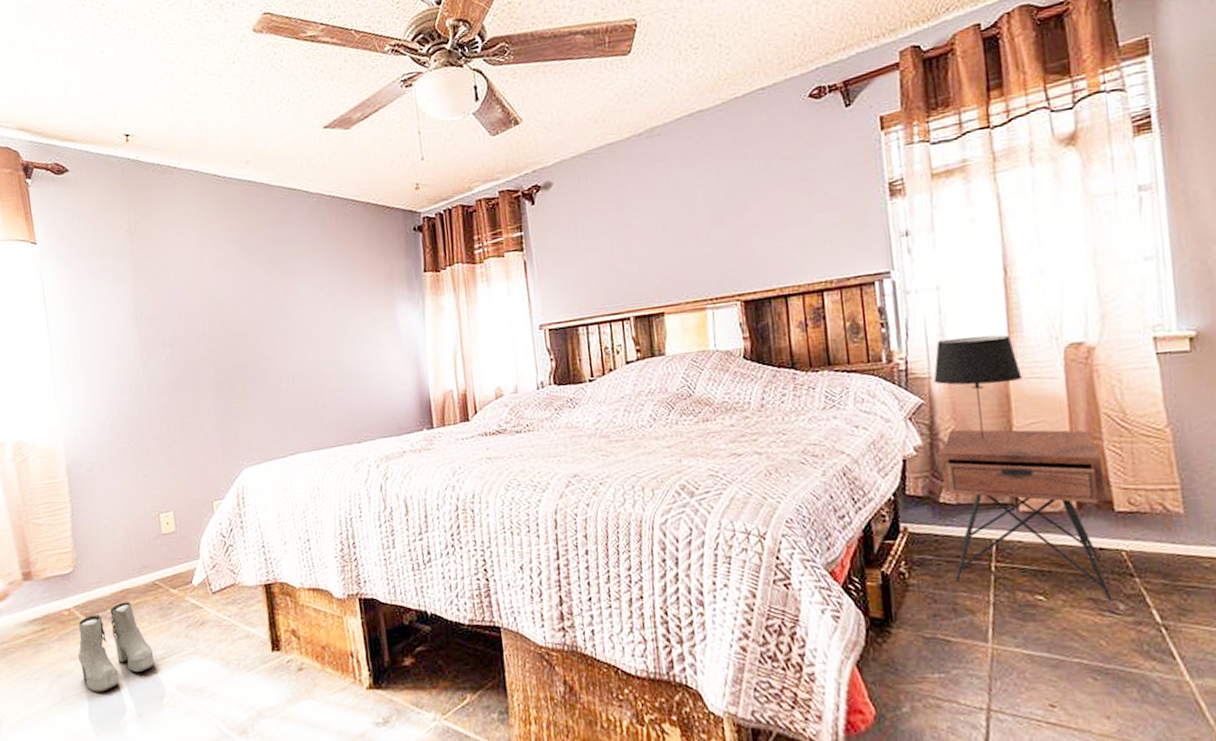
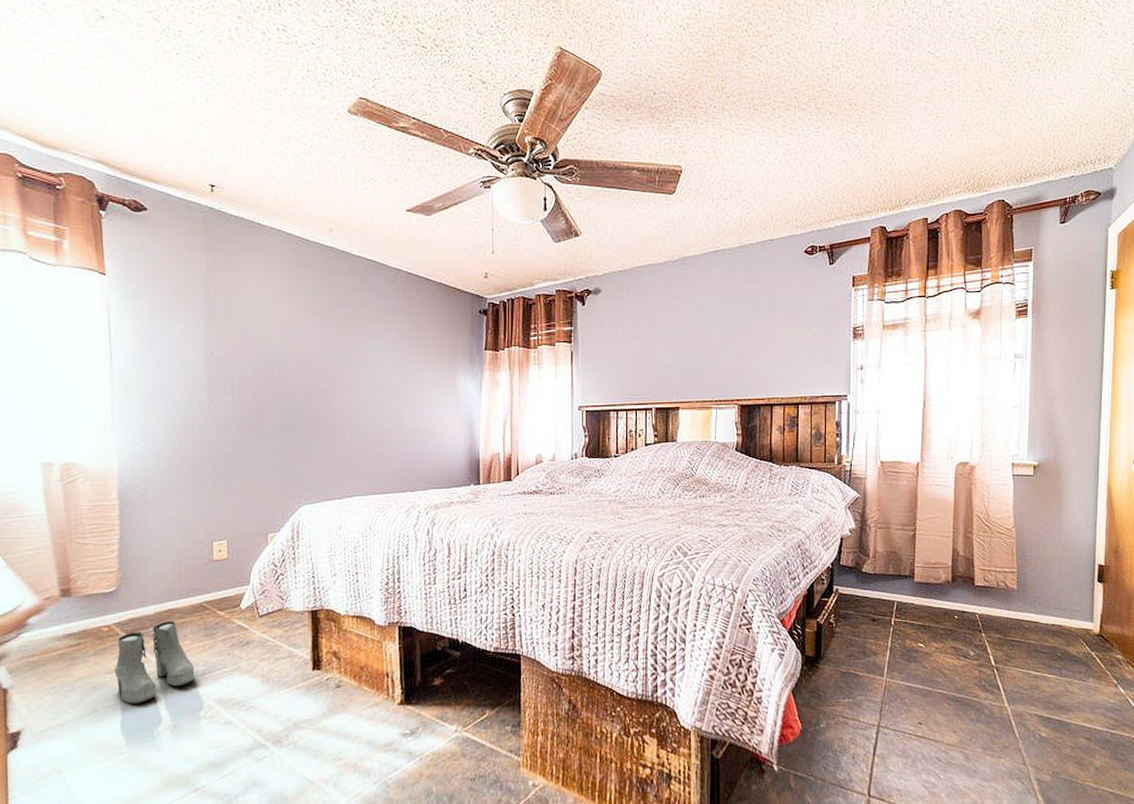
table lamp: present [933,335,1022,440] -> none [868,450,927,527]
nightstand: present [940,429,1113,601] -> none [866,518,971,649]

